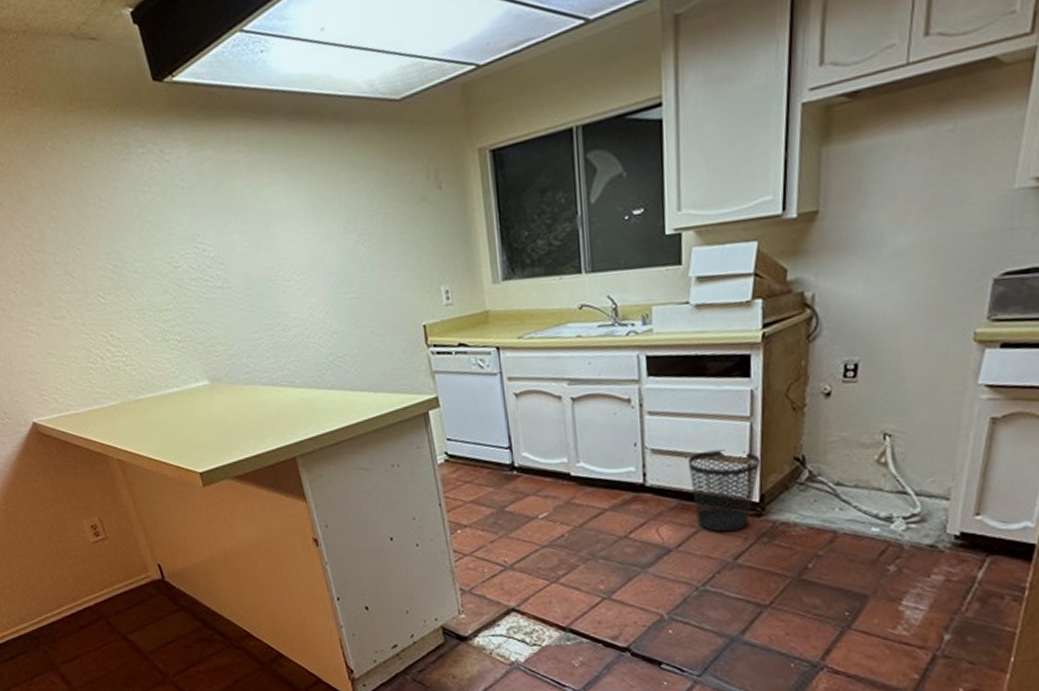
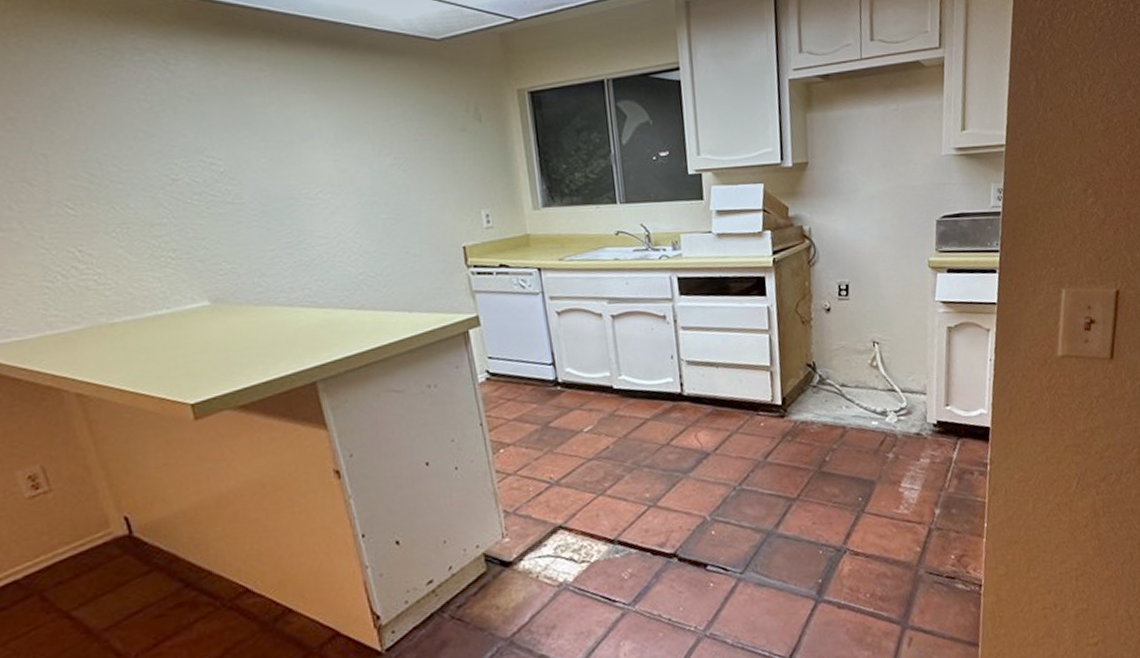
wastebasket: present [687,449,761,532] -> none [718,359,780,434]

